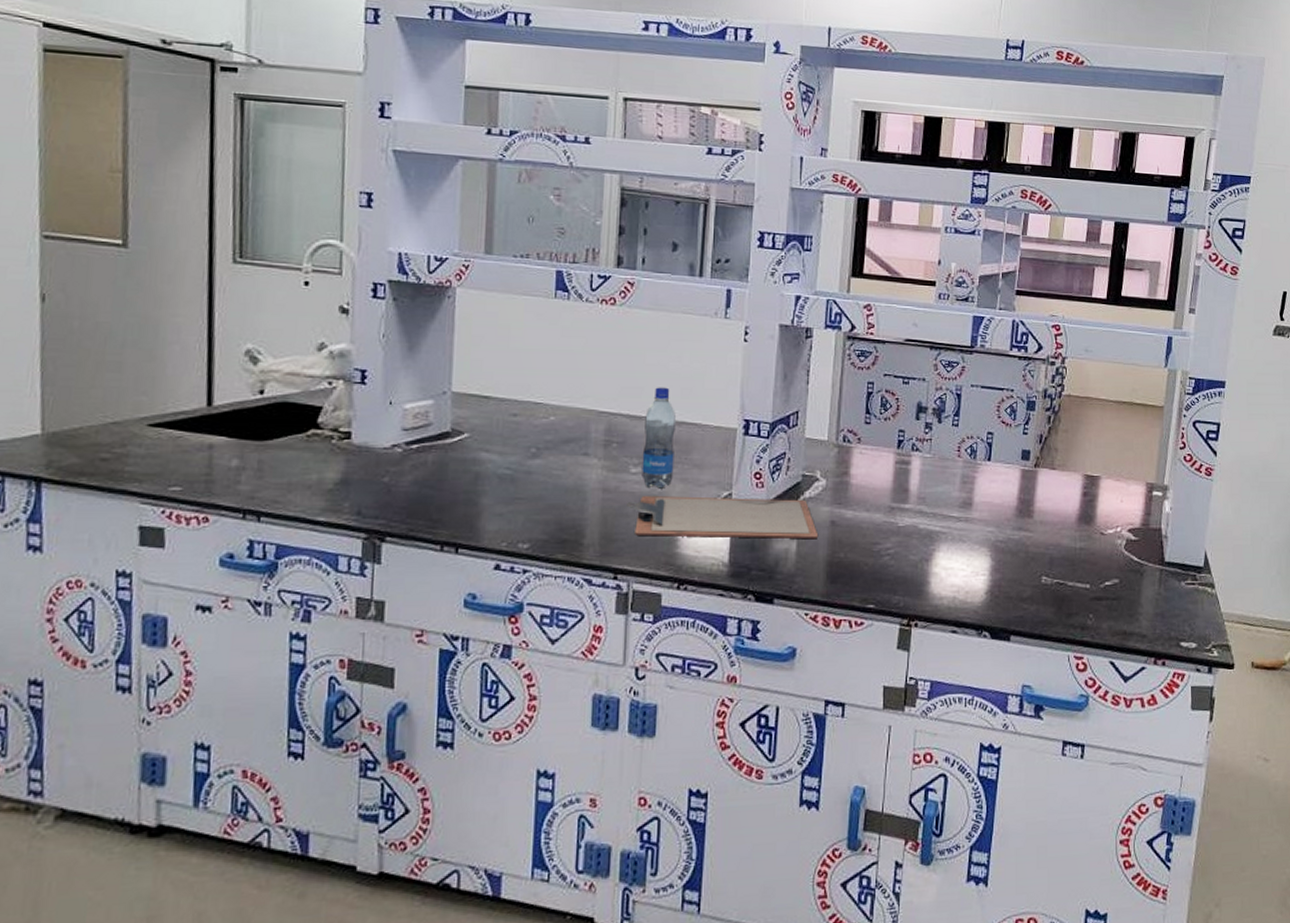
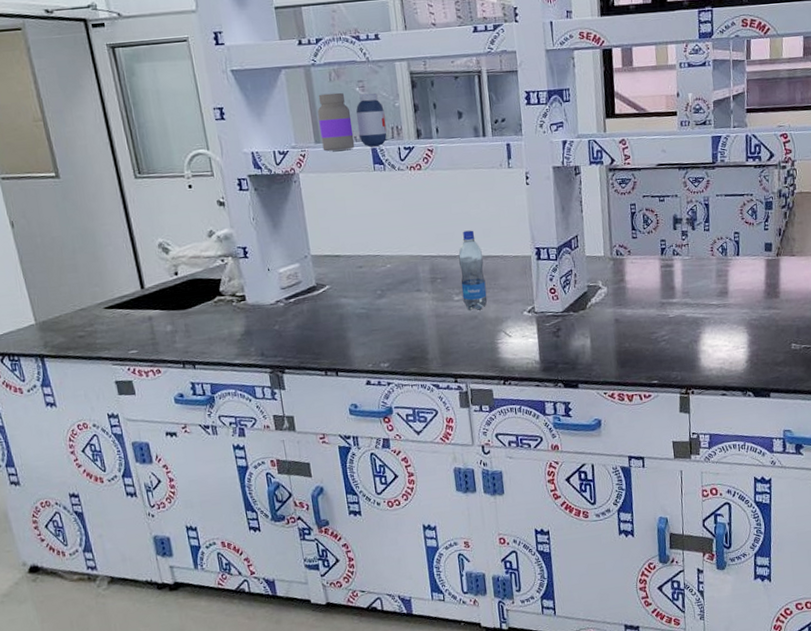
jar: none [493,196,538,268] -> present [317,92,355,152]
medicine bottle: none [543,203,581,269] -> present [356,92,387,147]
clipboard: present [627,496,819,540] -> none [455,305,607,348]

